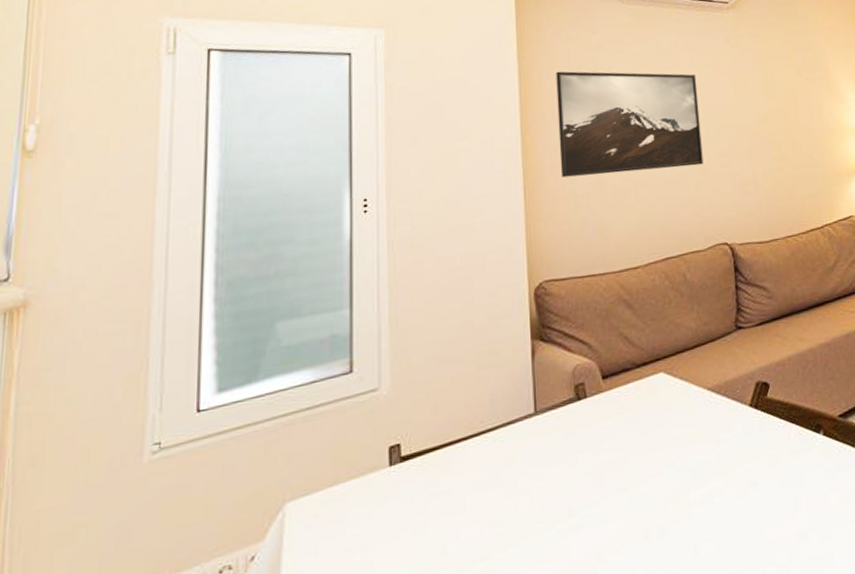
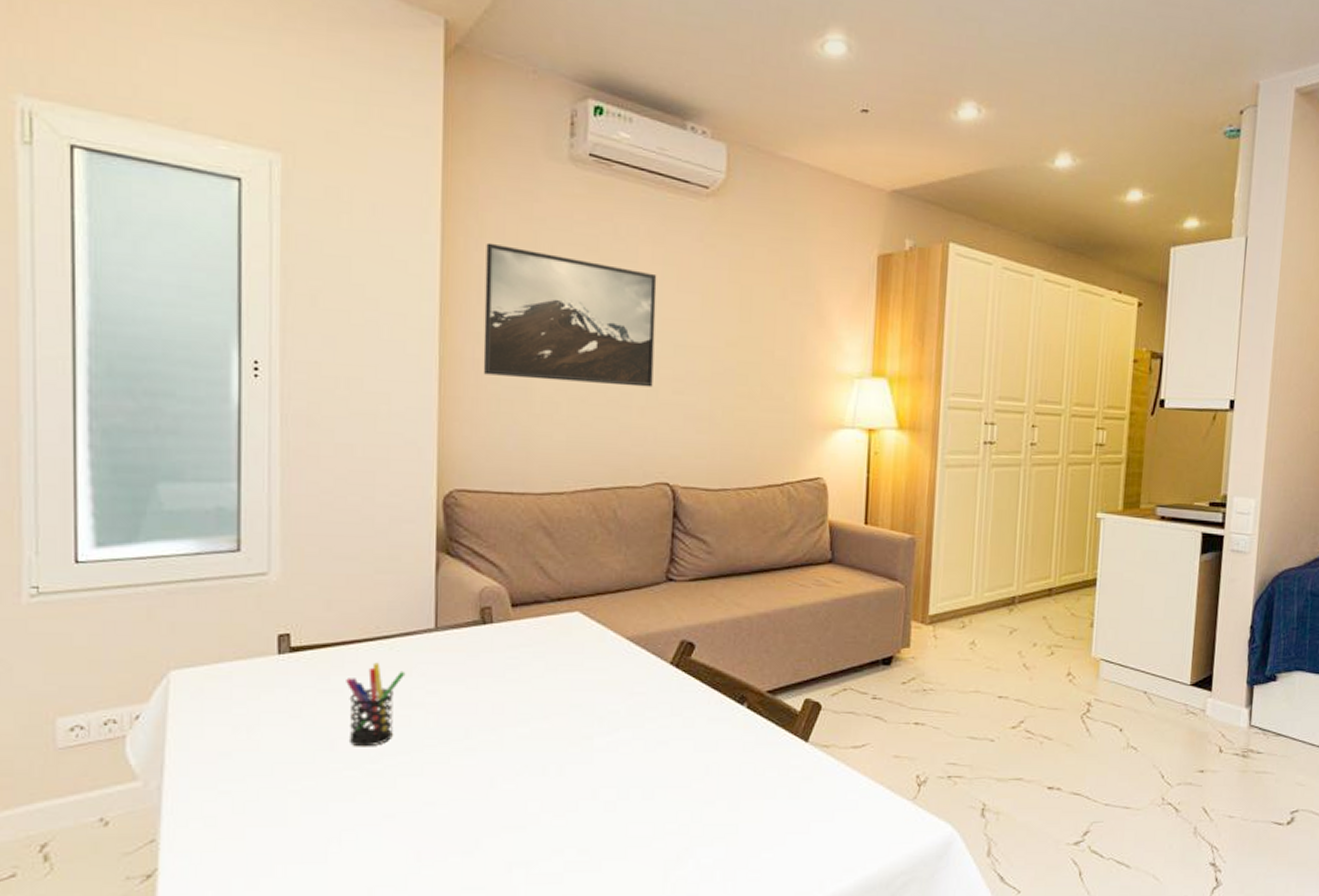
pen holder: none [454,456,510,547] -> present [346,662,406,747]

